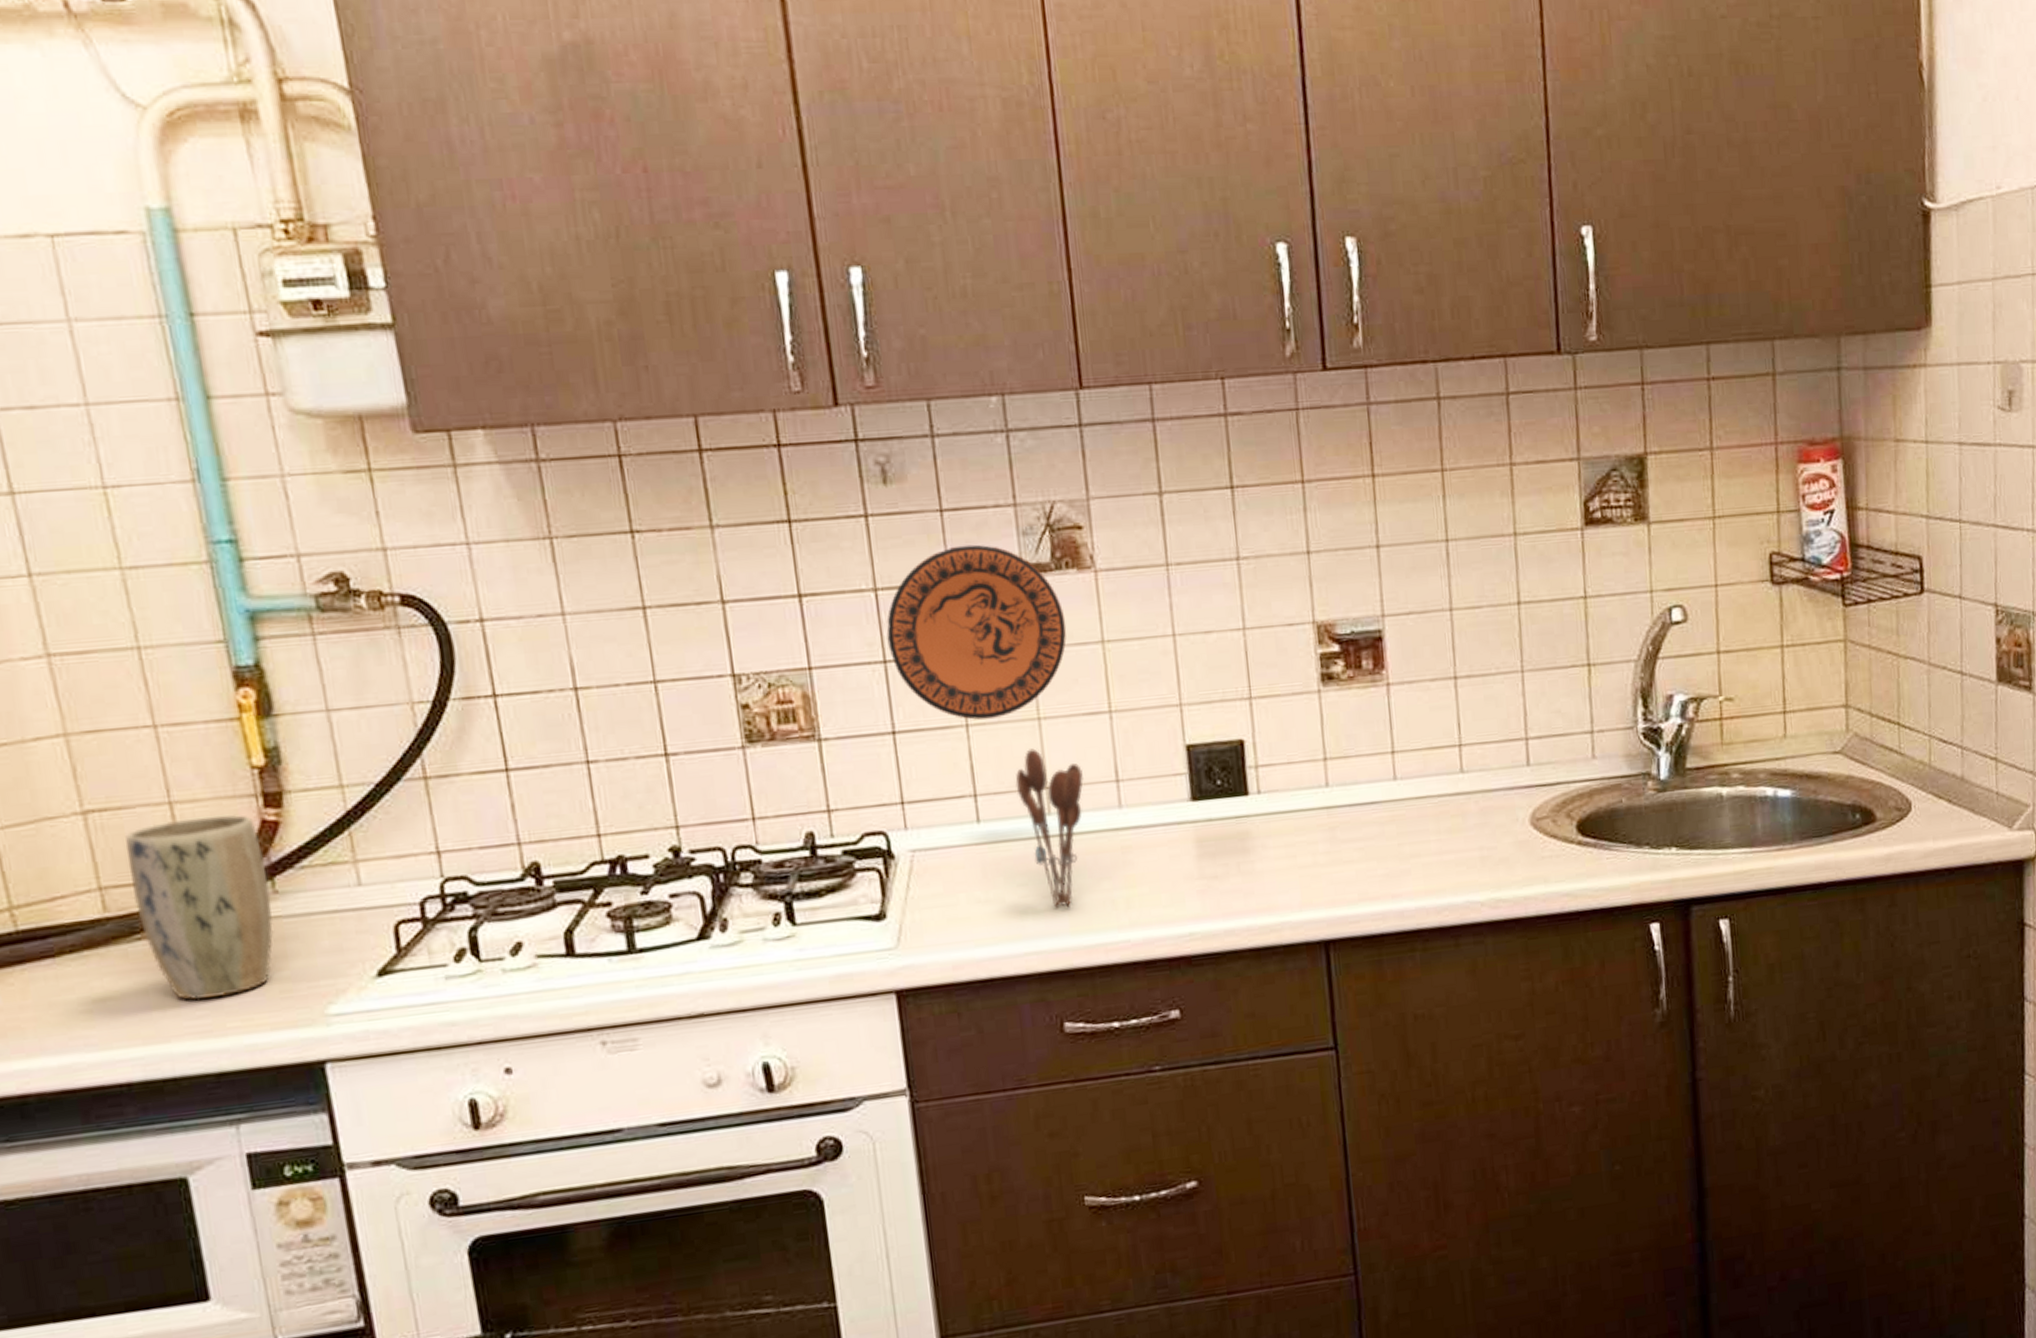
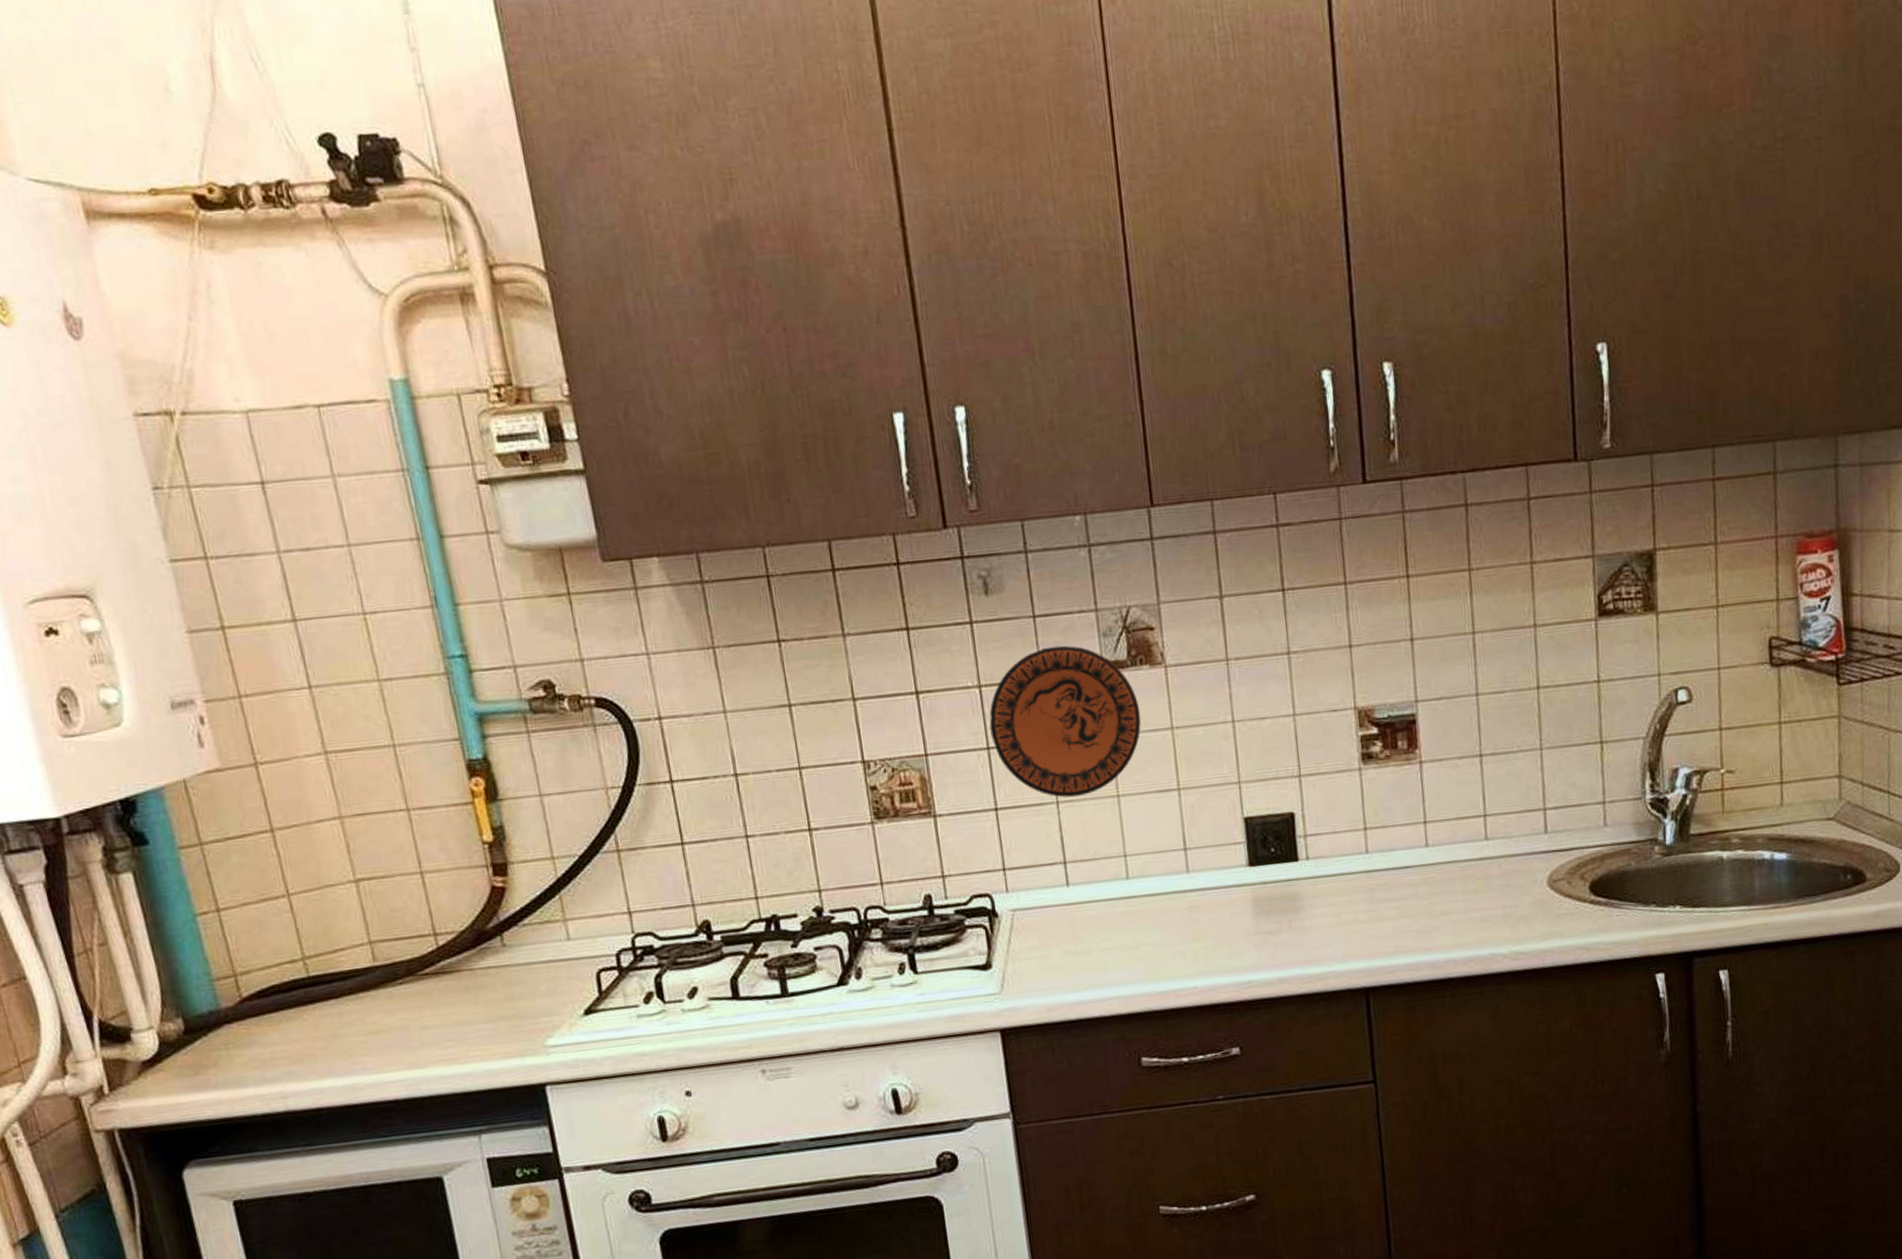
plant pot: present [125,814,274,1000] -> none [388,881,504,1034]
utensil holder: present [1015,748,1083,908] -> none [1098,822,1156,959]

